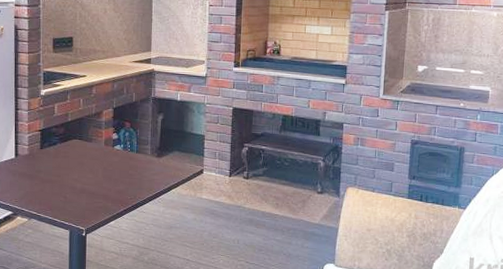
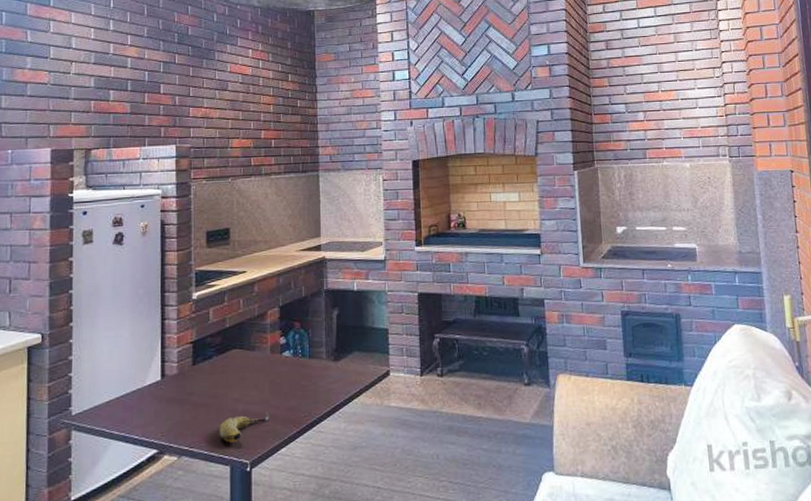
fruit: none [61,192,102,213] -> present [219,413,269,443]

